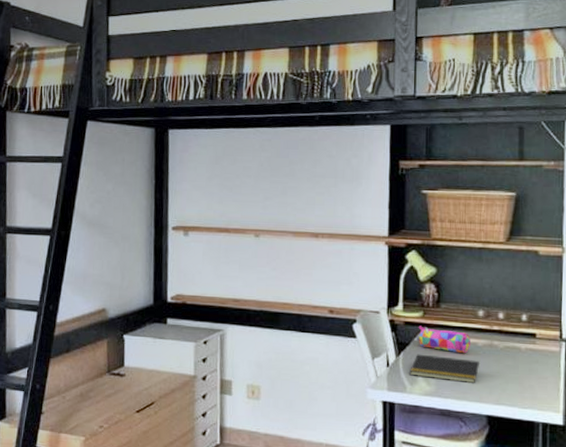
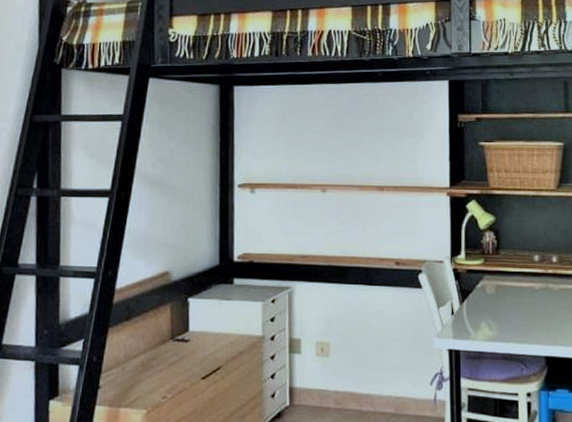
notepad: present [409,354,480,383] -> none [473,300,538,326]
pencil case: present [416,326,470,354] -> none [479,273,528,298]

